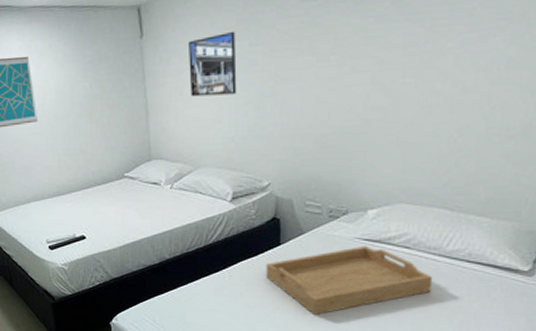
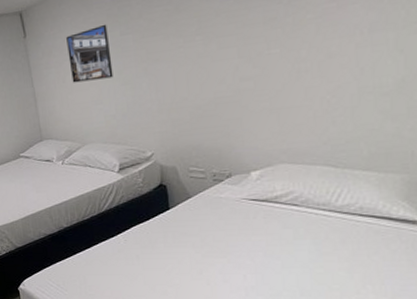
serving tray: present [265,245,433,315] -> none [157,205,327,273]

